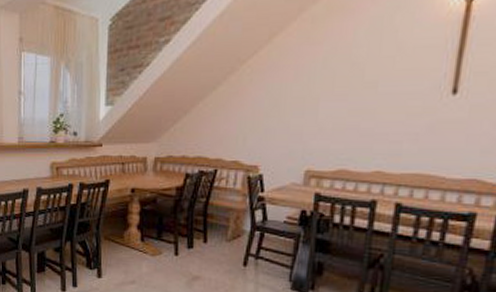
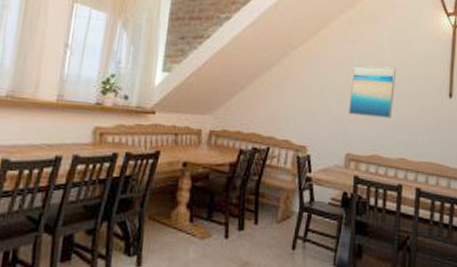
wall art: none [309,66,376,128] -> present [348,65,397,119]

